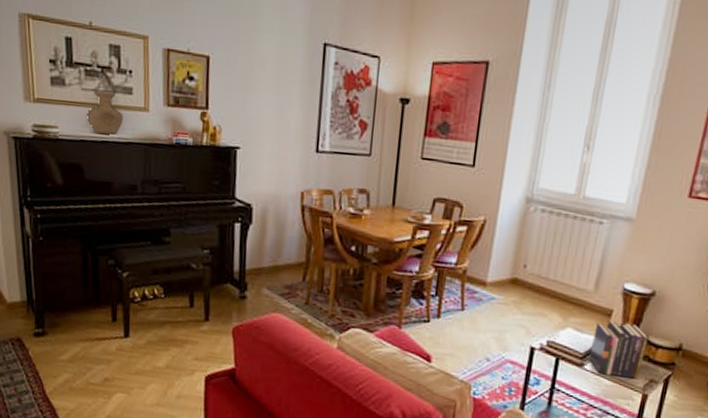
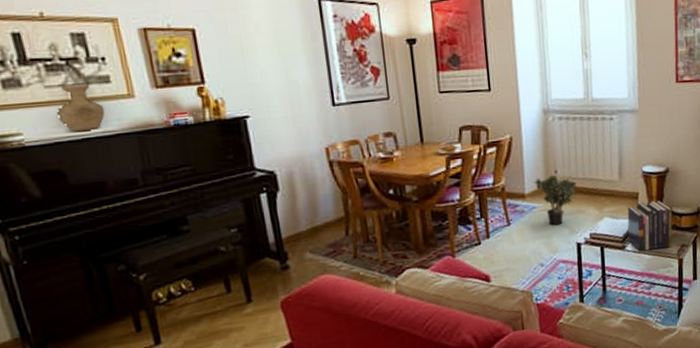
potted plant: none [498,268,545,323] -> present [533,174,577,226]

